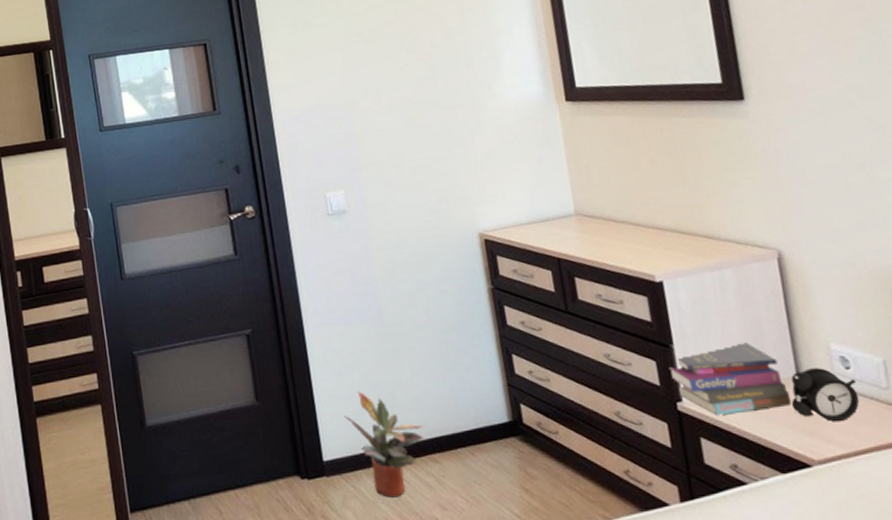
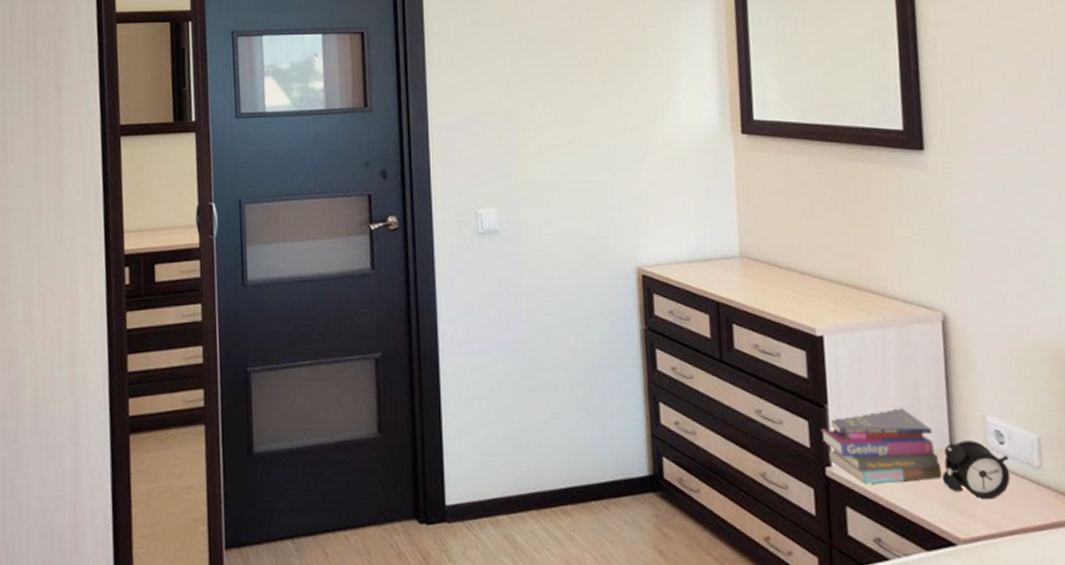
potted plant: present [344,391,425,498] -> none [473,430,558,551]

